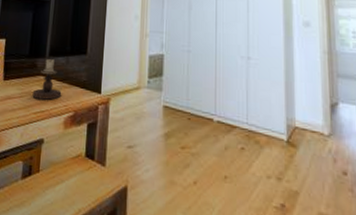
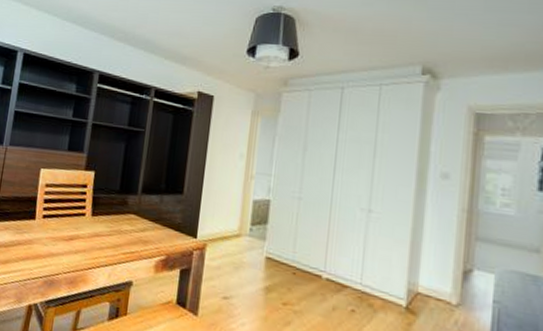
candlestick: present [32,59,62,100] -> none [121,196,154,241]

